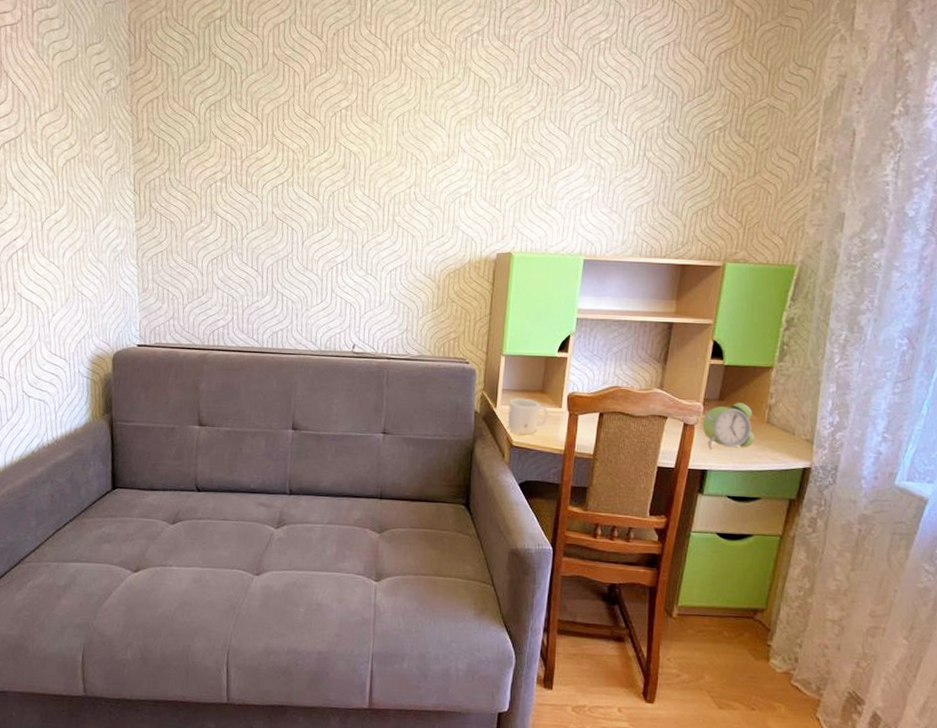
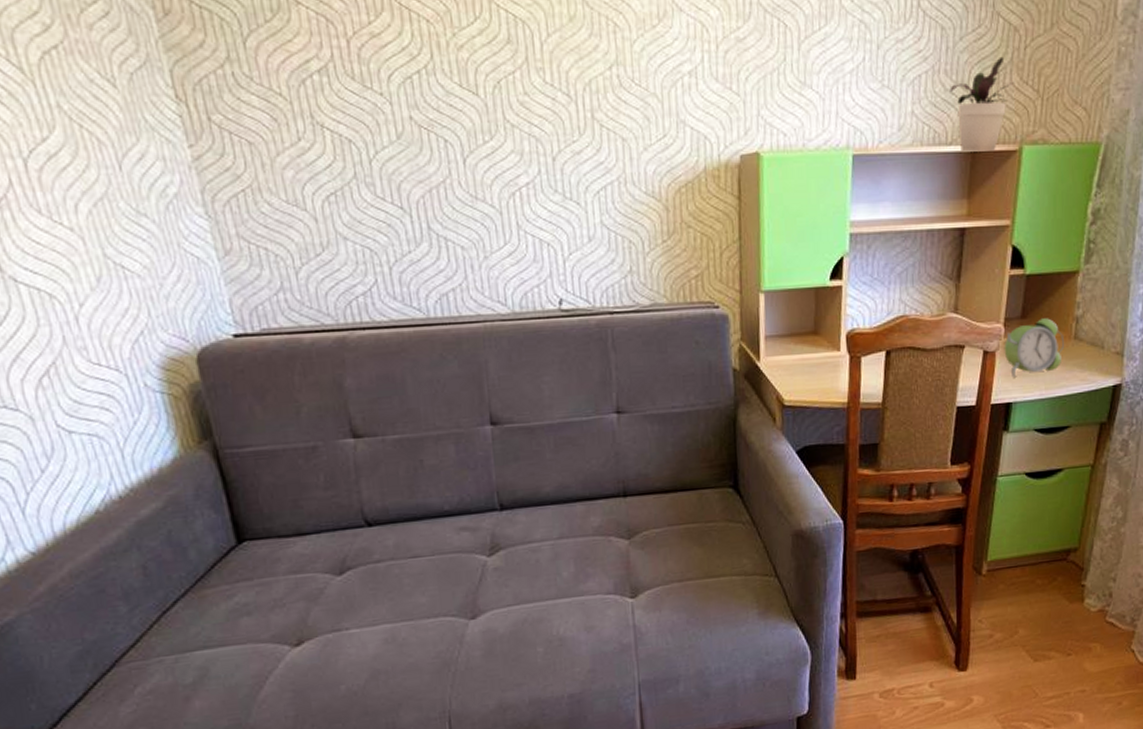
mug: present [507,398,549,436] -> none [774,344,825,392]
potted plant: none [666,195,722,265] -> present [950,56,1015,152]

